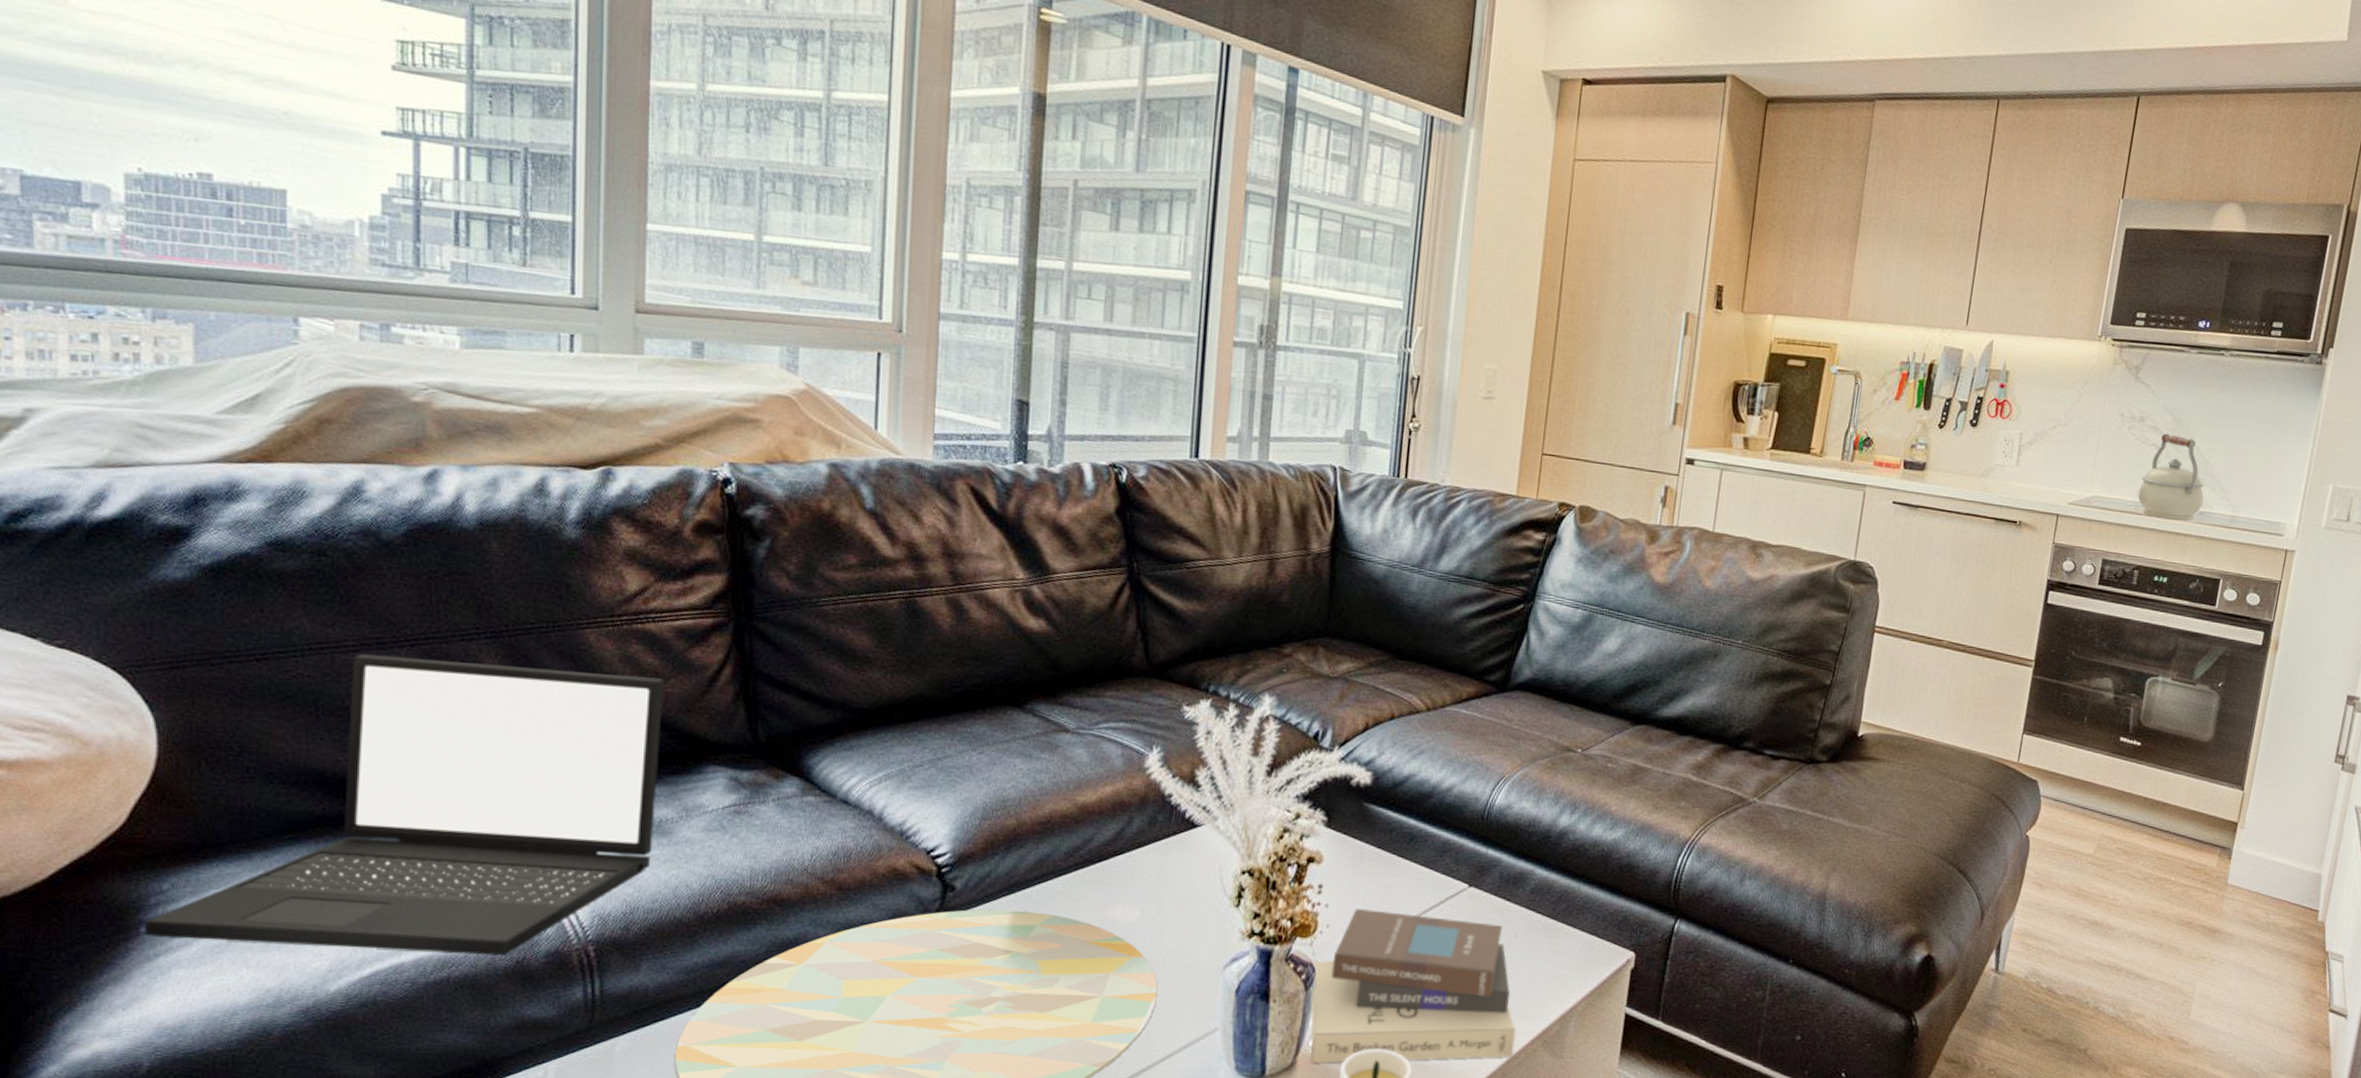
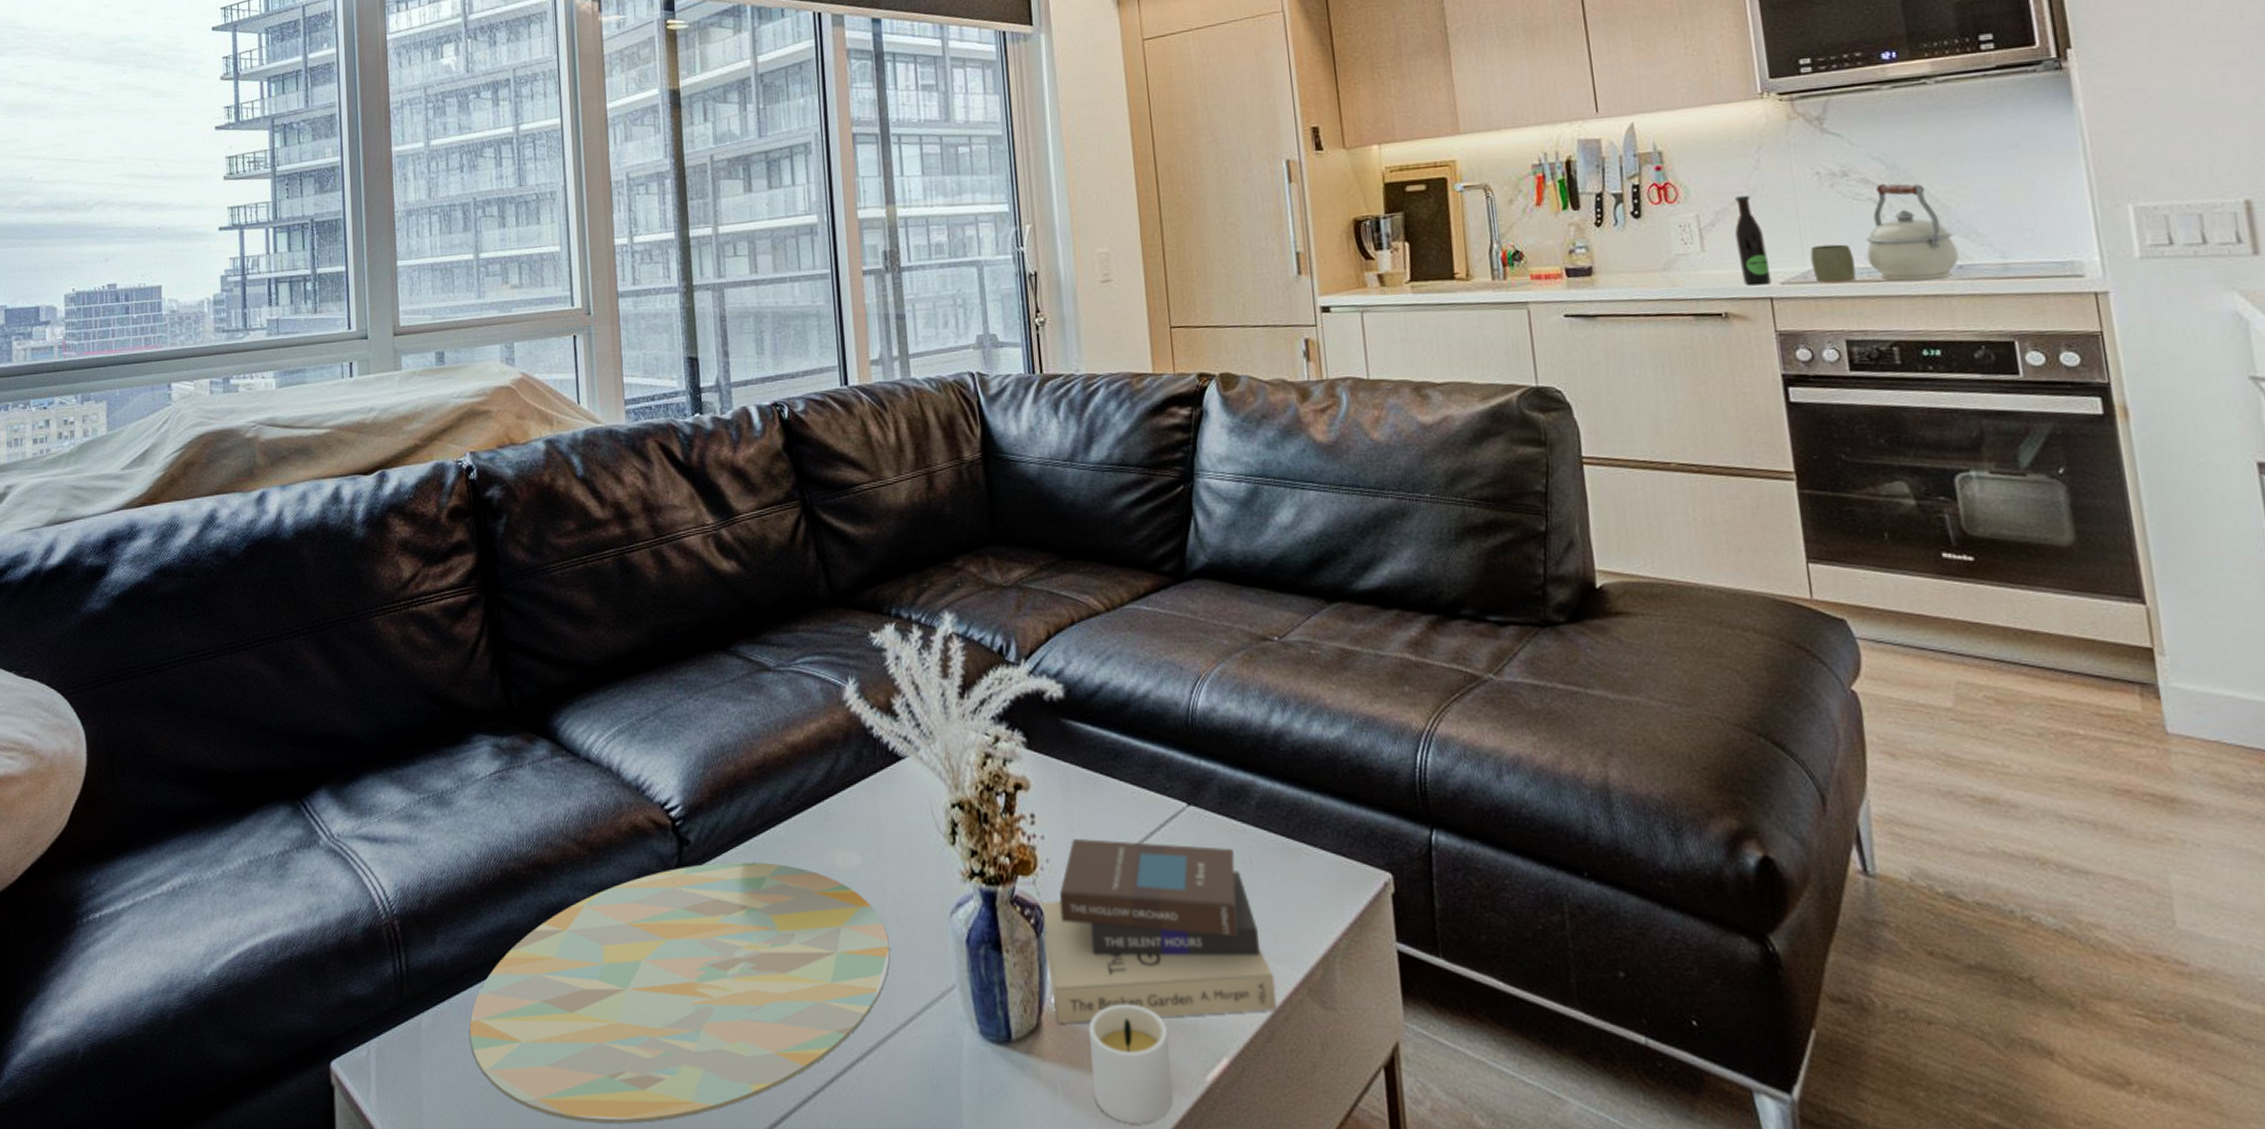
laptop: present [144,654,665,955] -> none [79,655,438,933]
bottle: none [2041,422,2068,503] -> present [1734,195,1772,286]
mug: none [2095,476,2129,512] -> present [1810,244,1856,284]

